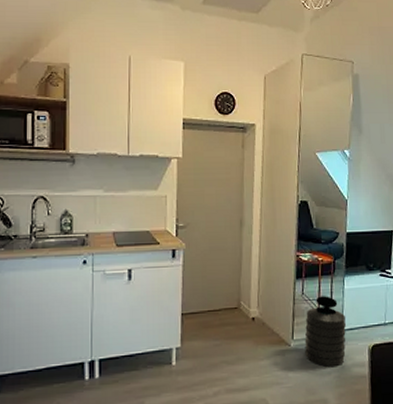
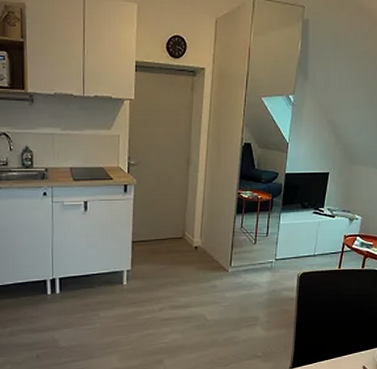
trash can: present [304,296,346,368] -> none [241,229,280,291]

